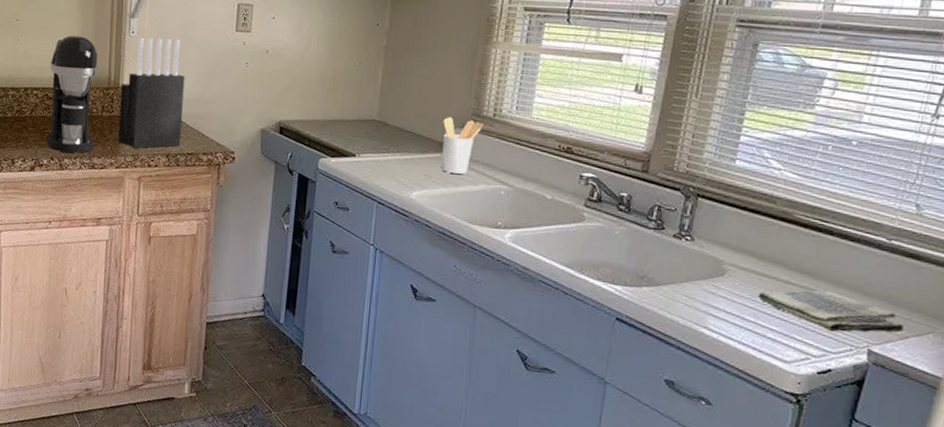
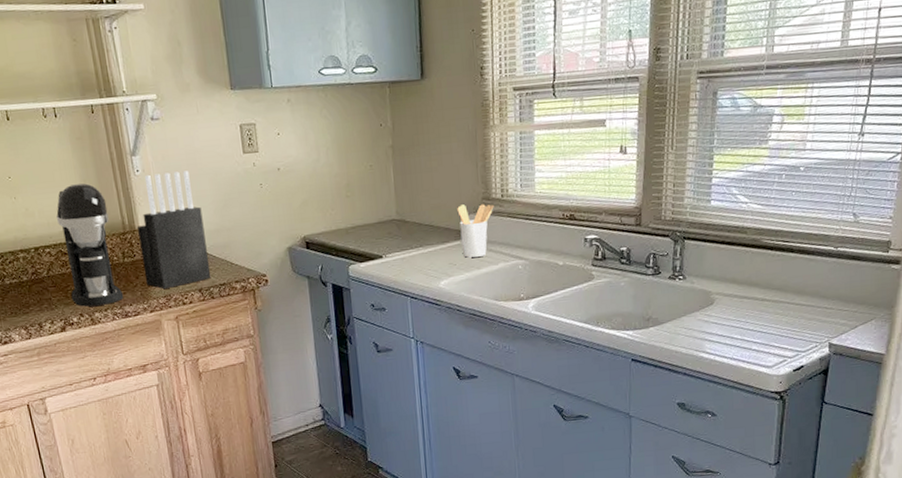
dish towel: present [757,290,905,333] -> none [741,300,854,335]

